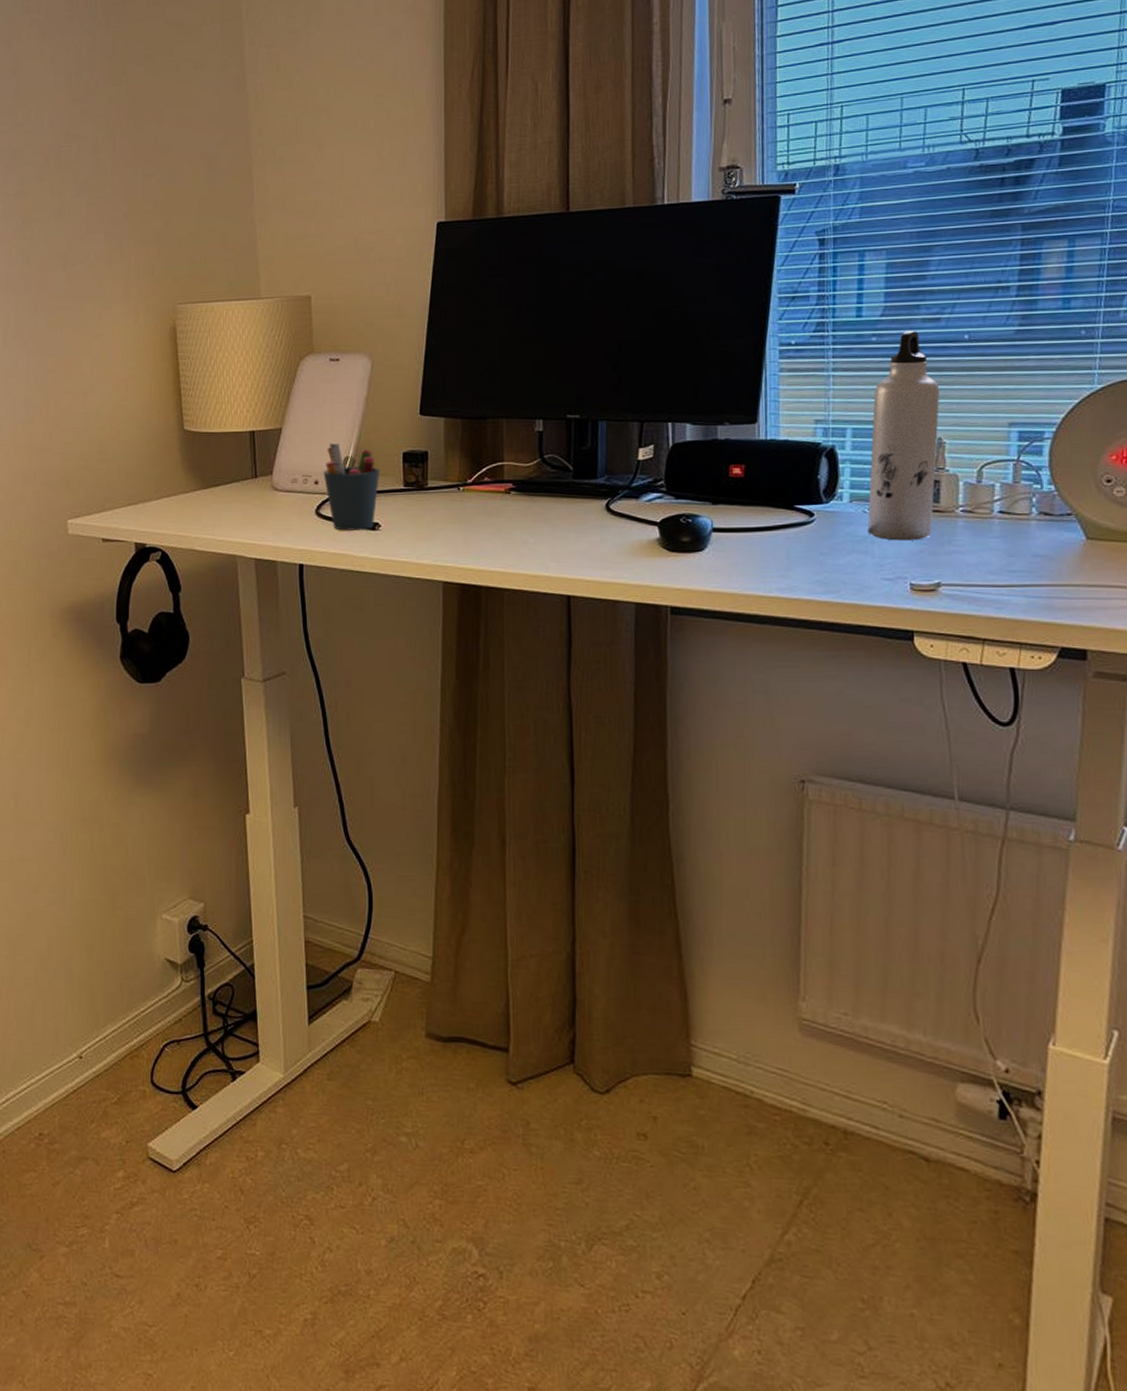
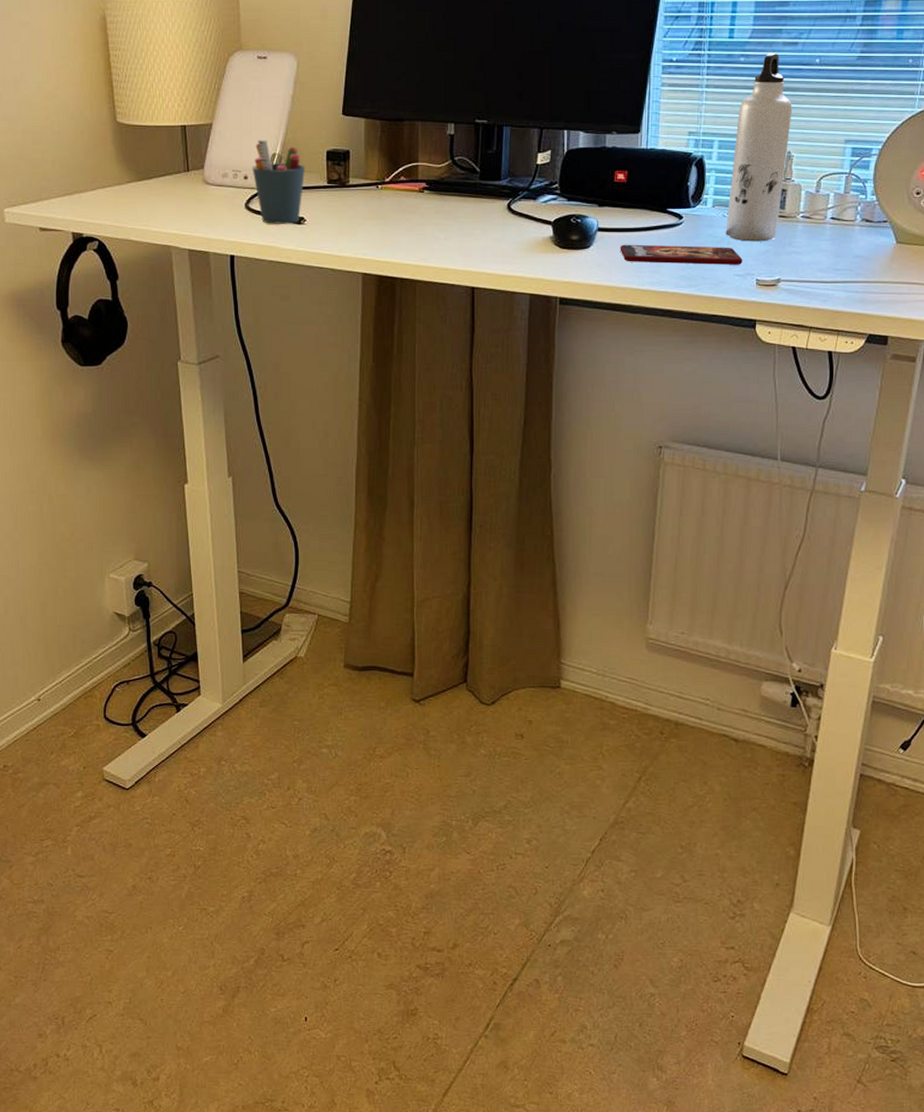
smartphone: none [740,545,892,568] -> present [620,244,743,265]

